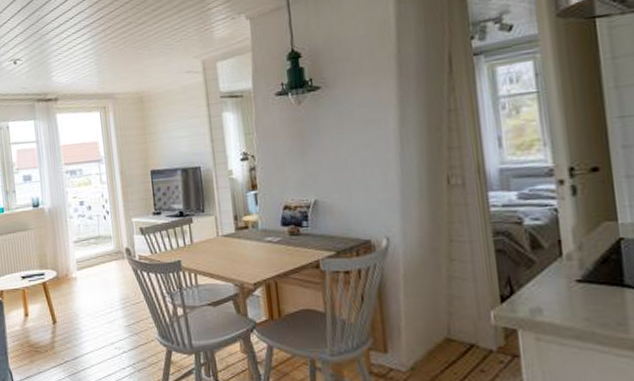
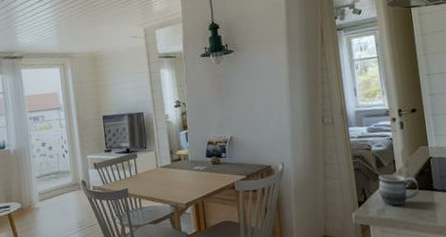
mug: none [533,259,599,305] -> present [378,174,419,206]

